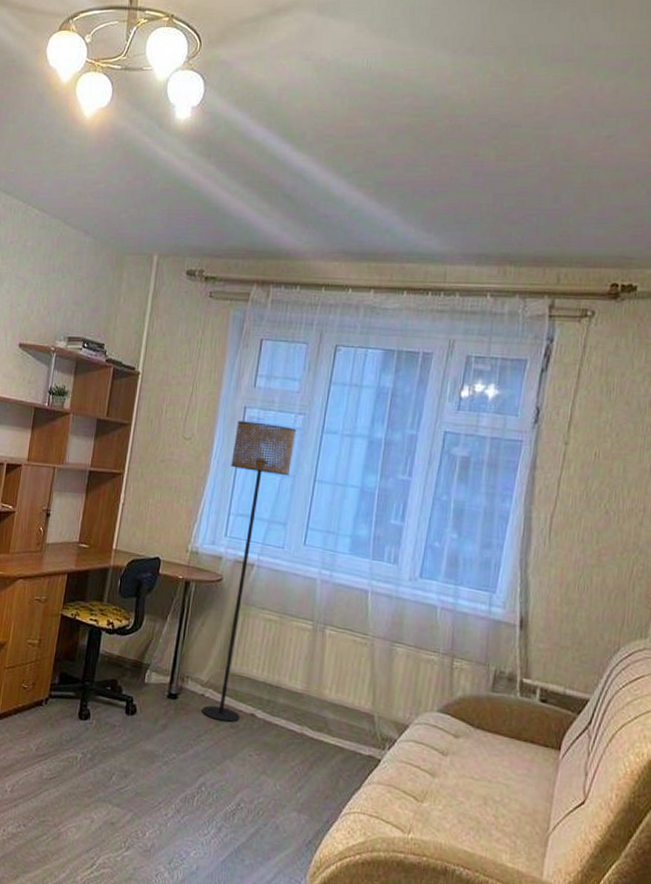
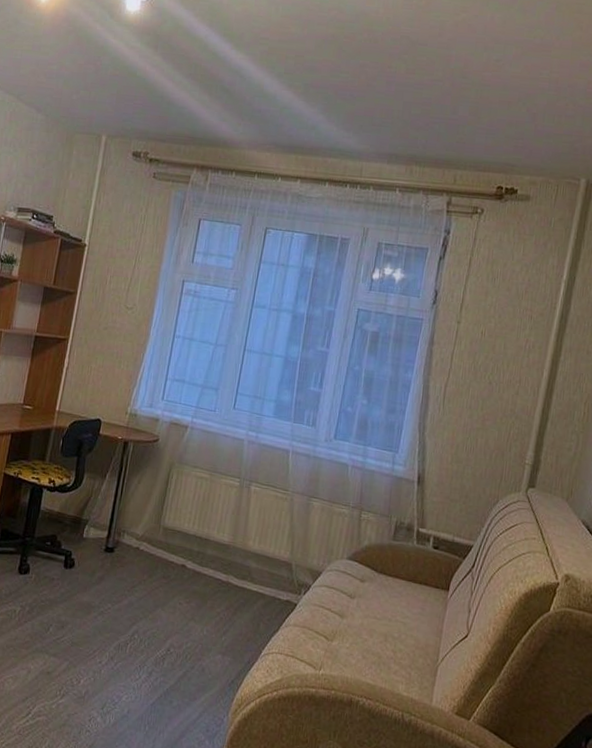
floor lamp: present [202,421,297,722] -> none [136,293,230,573]

